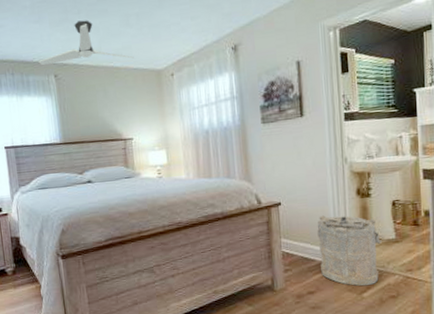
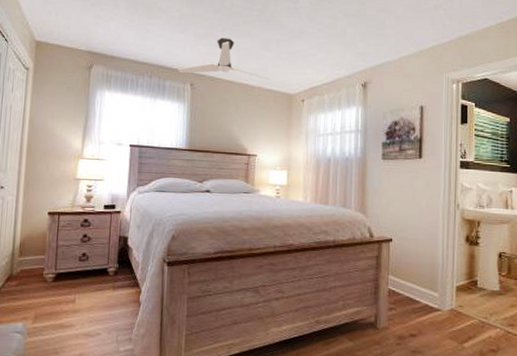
laundry hamper: present [317,215,385,286] -> none [424,257,490,336]

